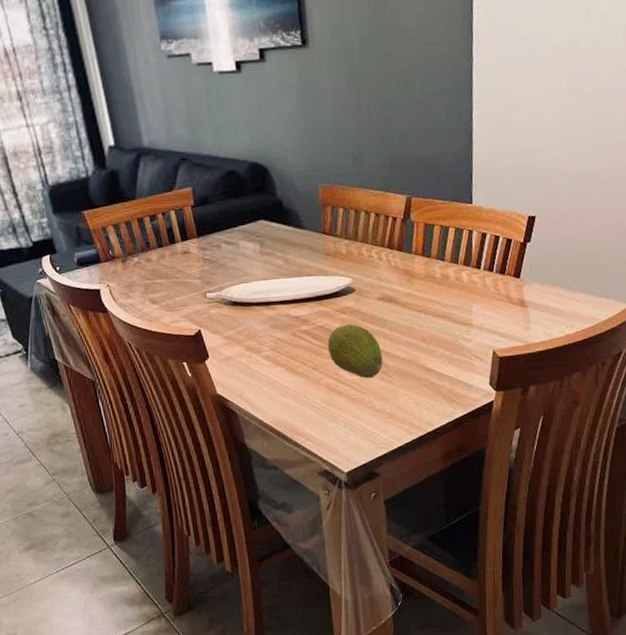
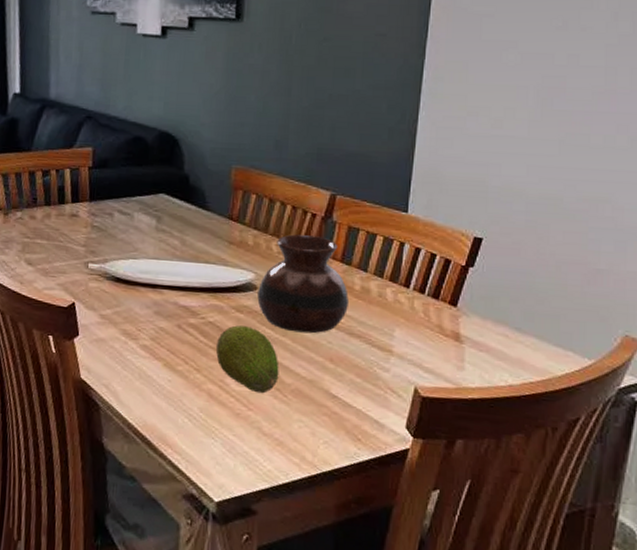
vase: none [356,236,433,323] -> present [257,234,350,334]

